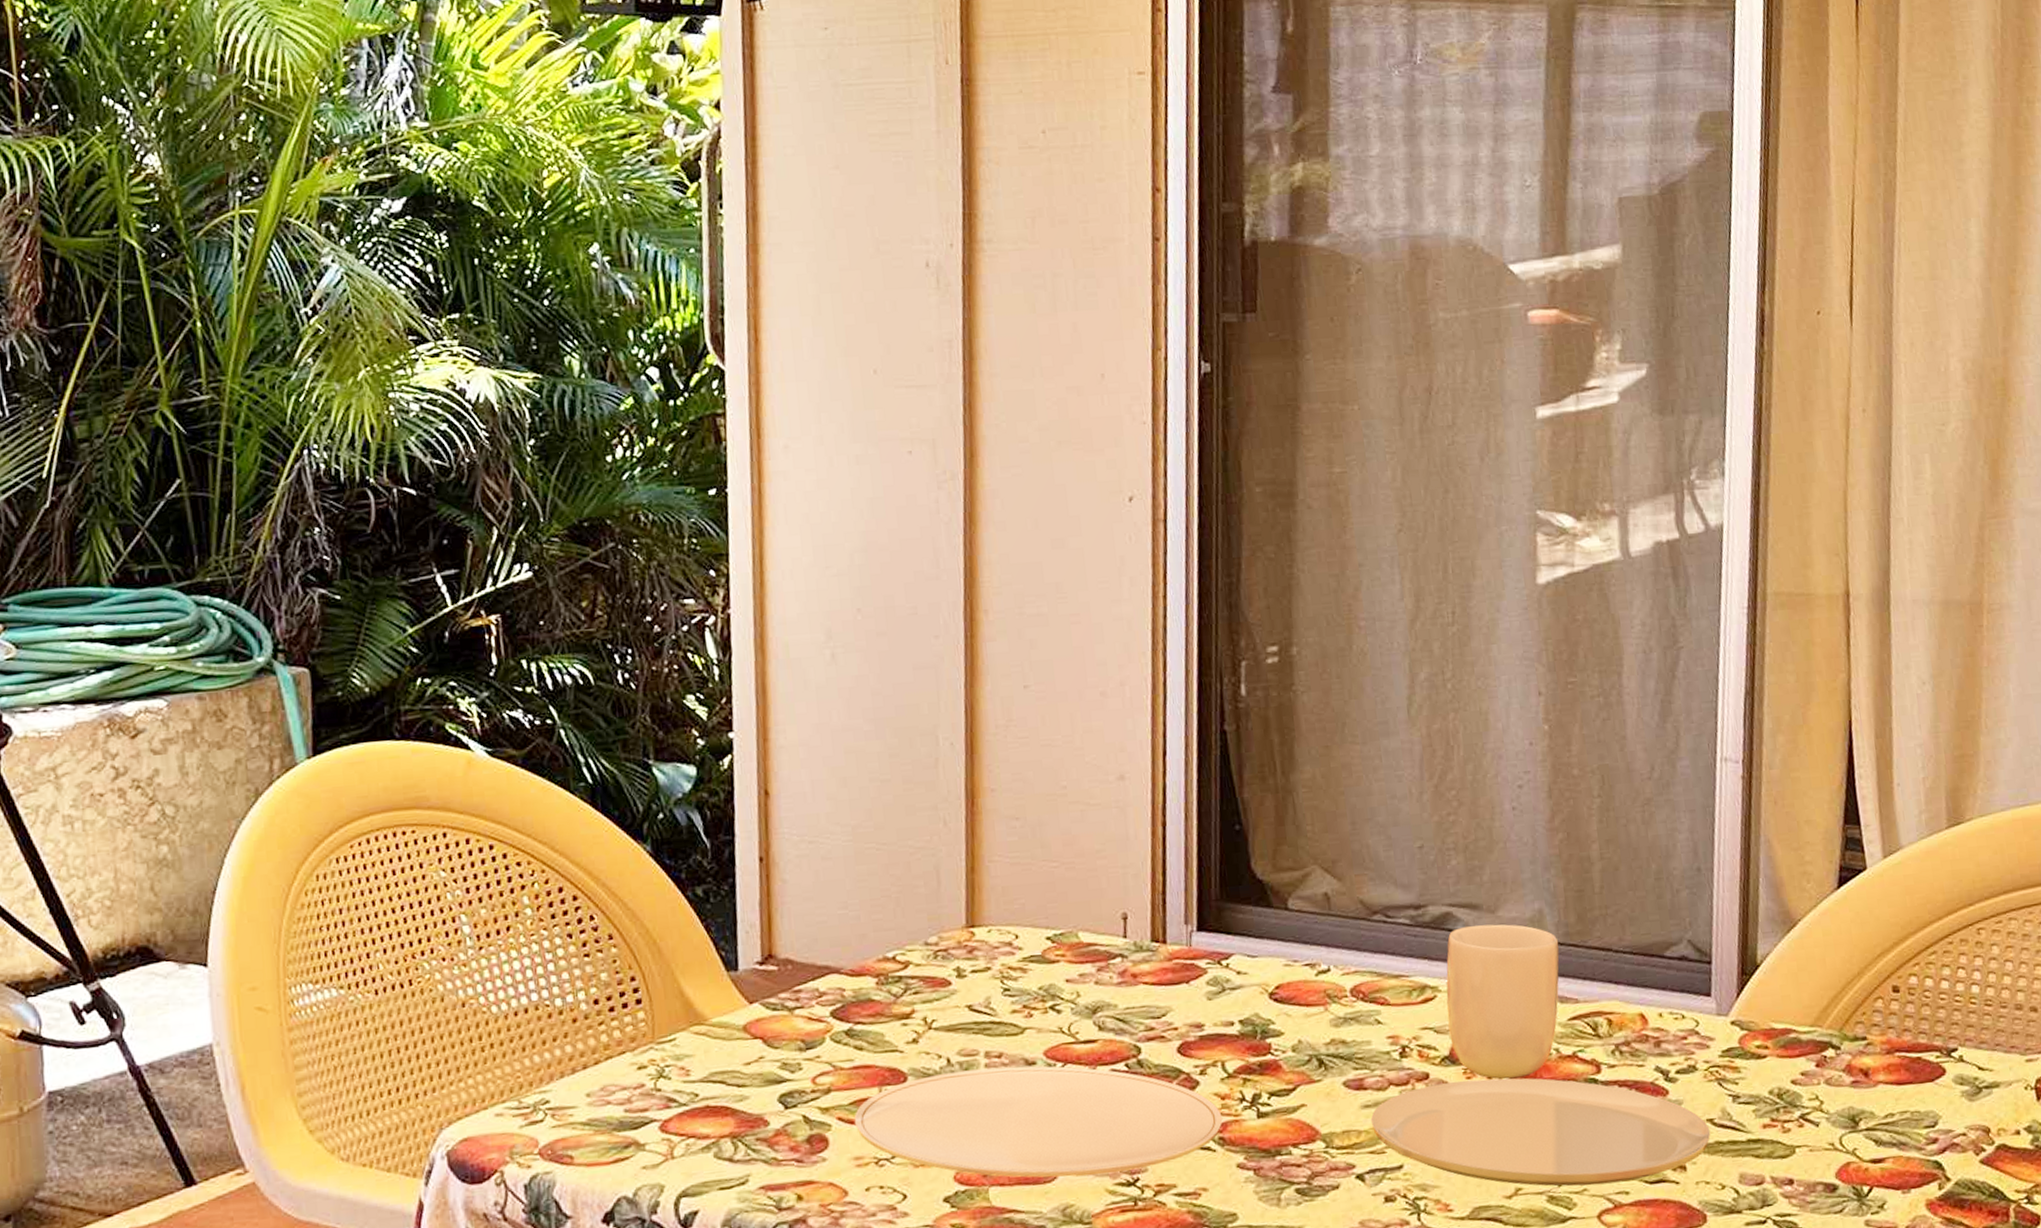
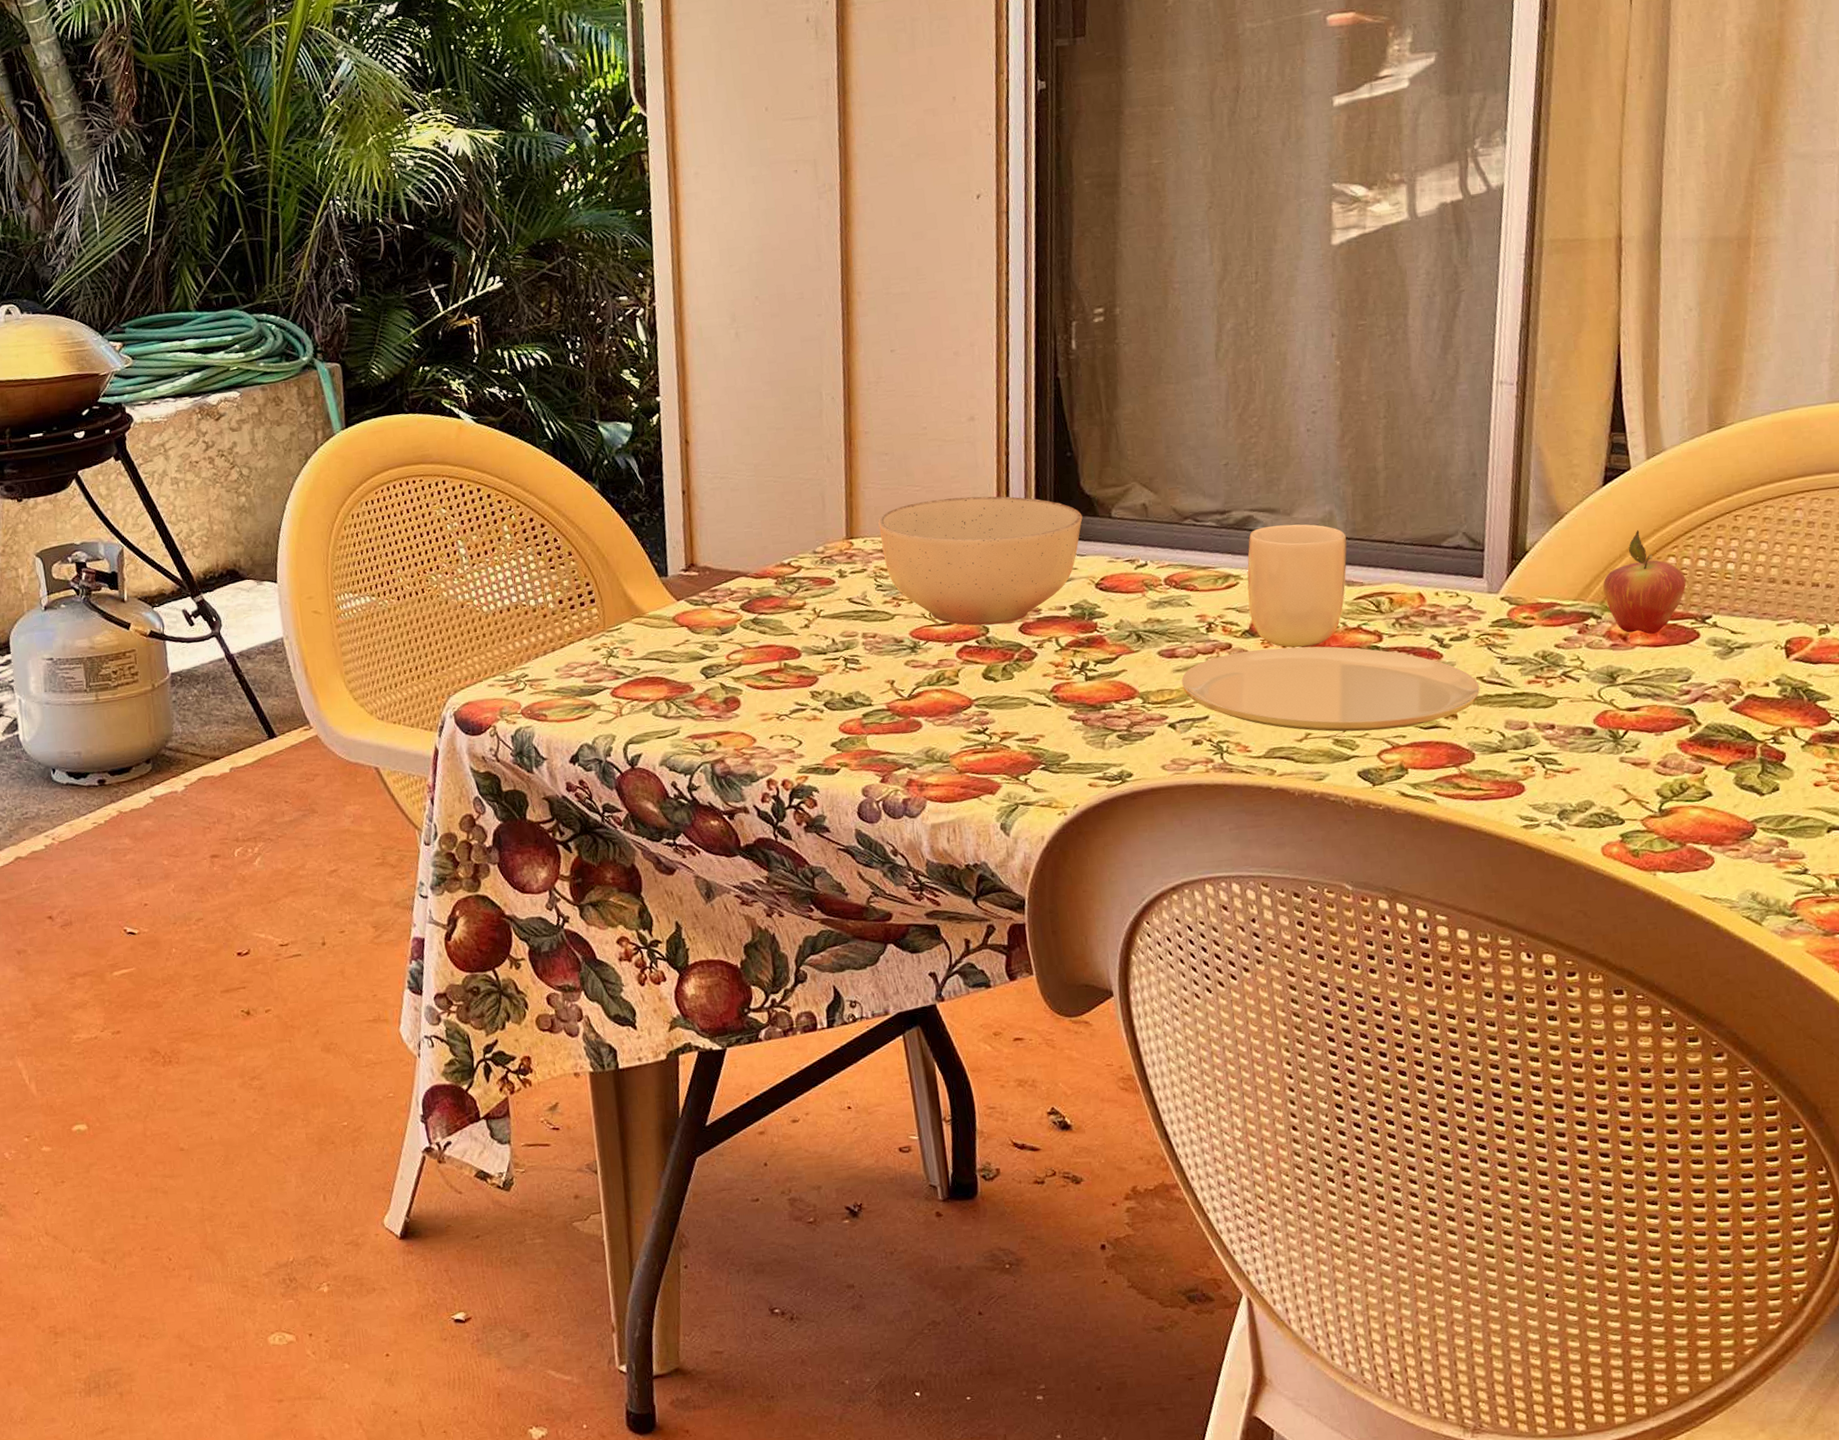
plate: present [854,1065,1223,1178] -> none [760,643,1057,728]
bowl: none [1006,877,1254,1044] -> present [878,496,1083,626]
fruit: none [1840,942,1930,1070] -> present [1602,529,1686,635]

